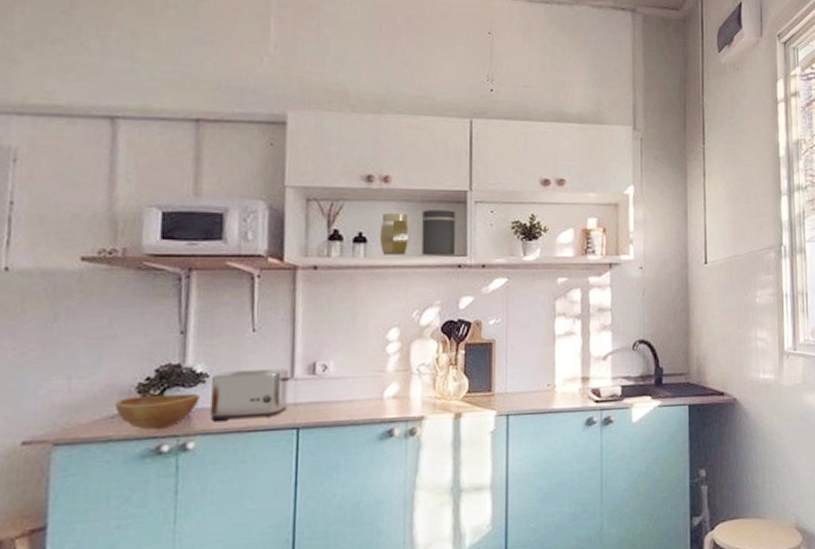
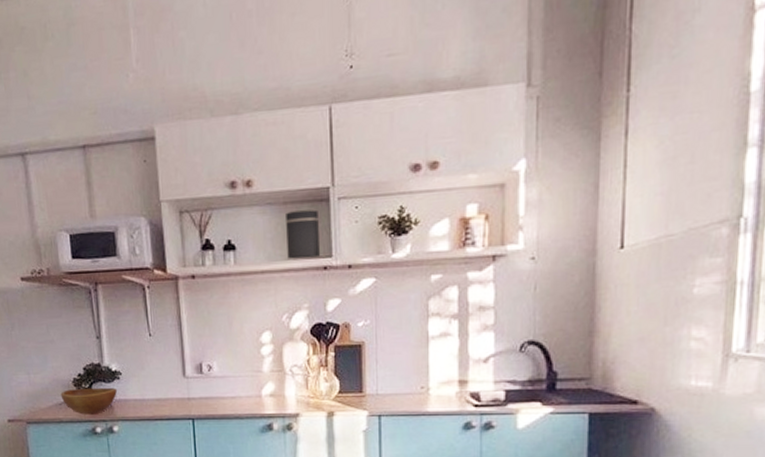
toaster: present [210,369,291,421] -> none [124,368,184,410]
jar: present [379,213,410,255] -> none [246,217,276,262]

